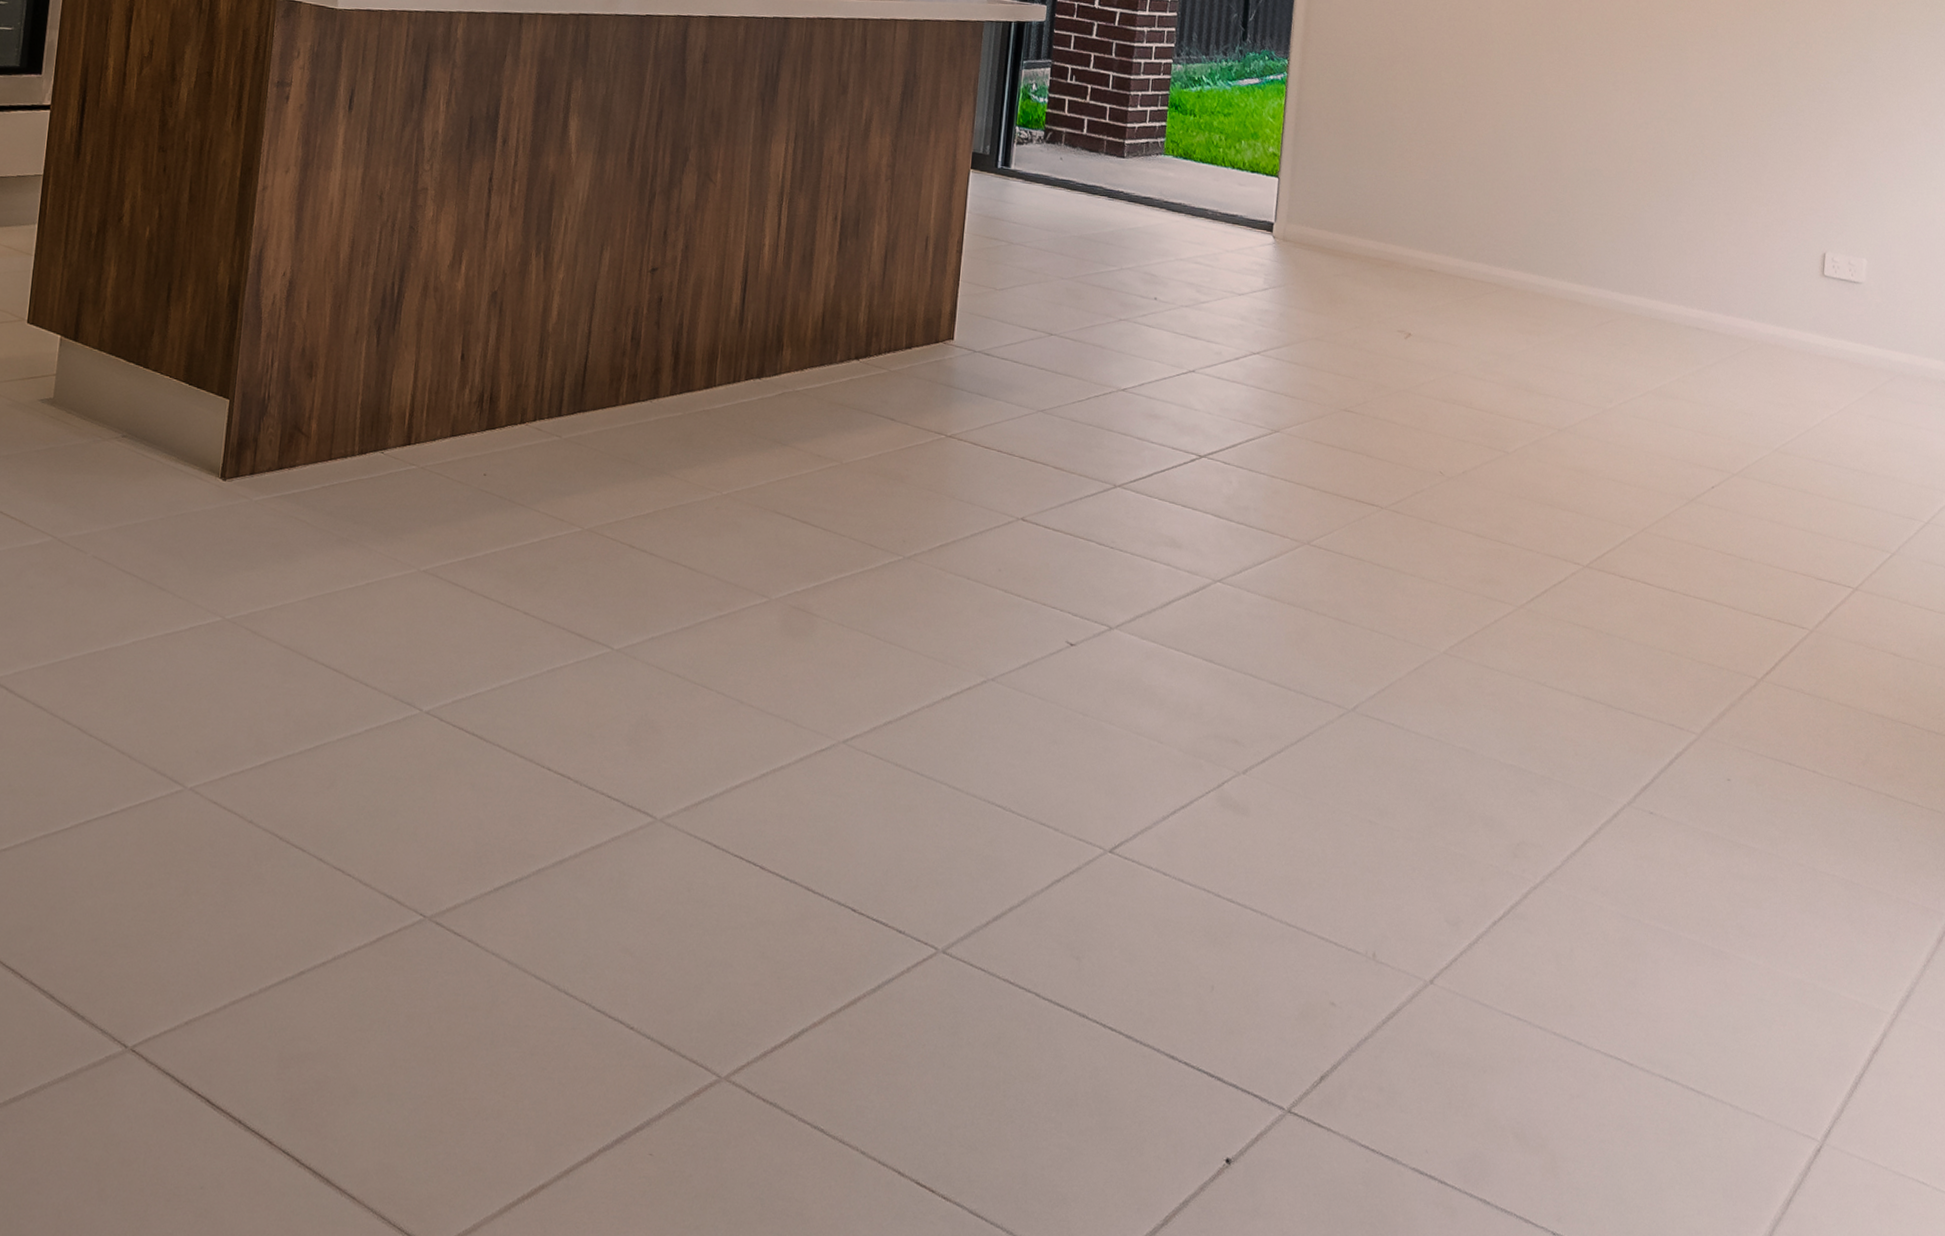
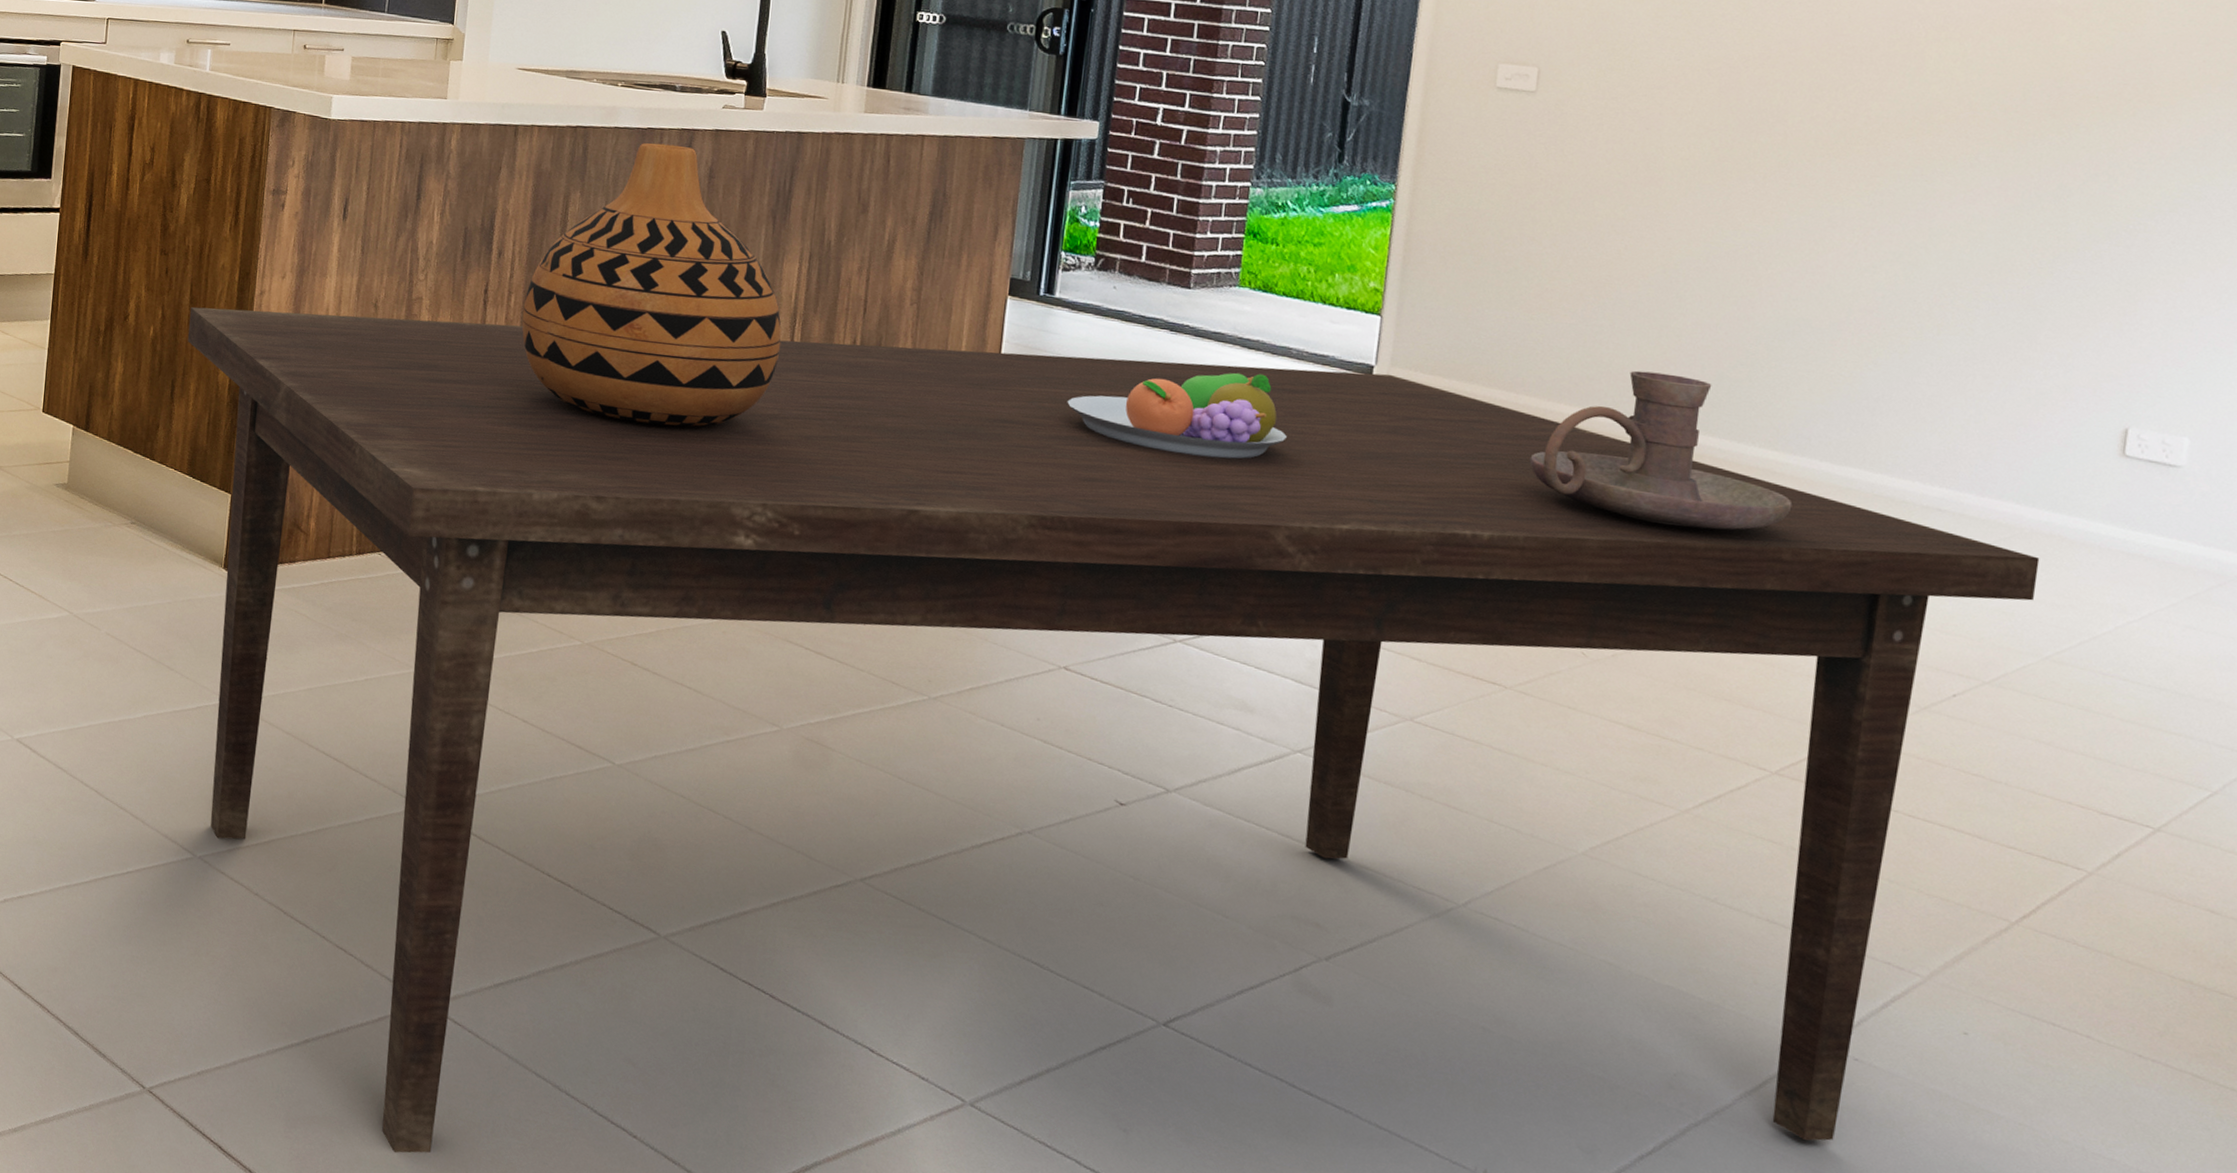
dining table: none [185,205,1769,1080] -> present [187,307,2040,1153]
vase: none [525,29,770,307] -> present [522,142,782,427]
fruit bowl: none [1022,234,1205,314] -> present [1067,372,1287,459]
candle holder: none [1396,219,1593,356] -> present [1529,370,1793,531]

